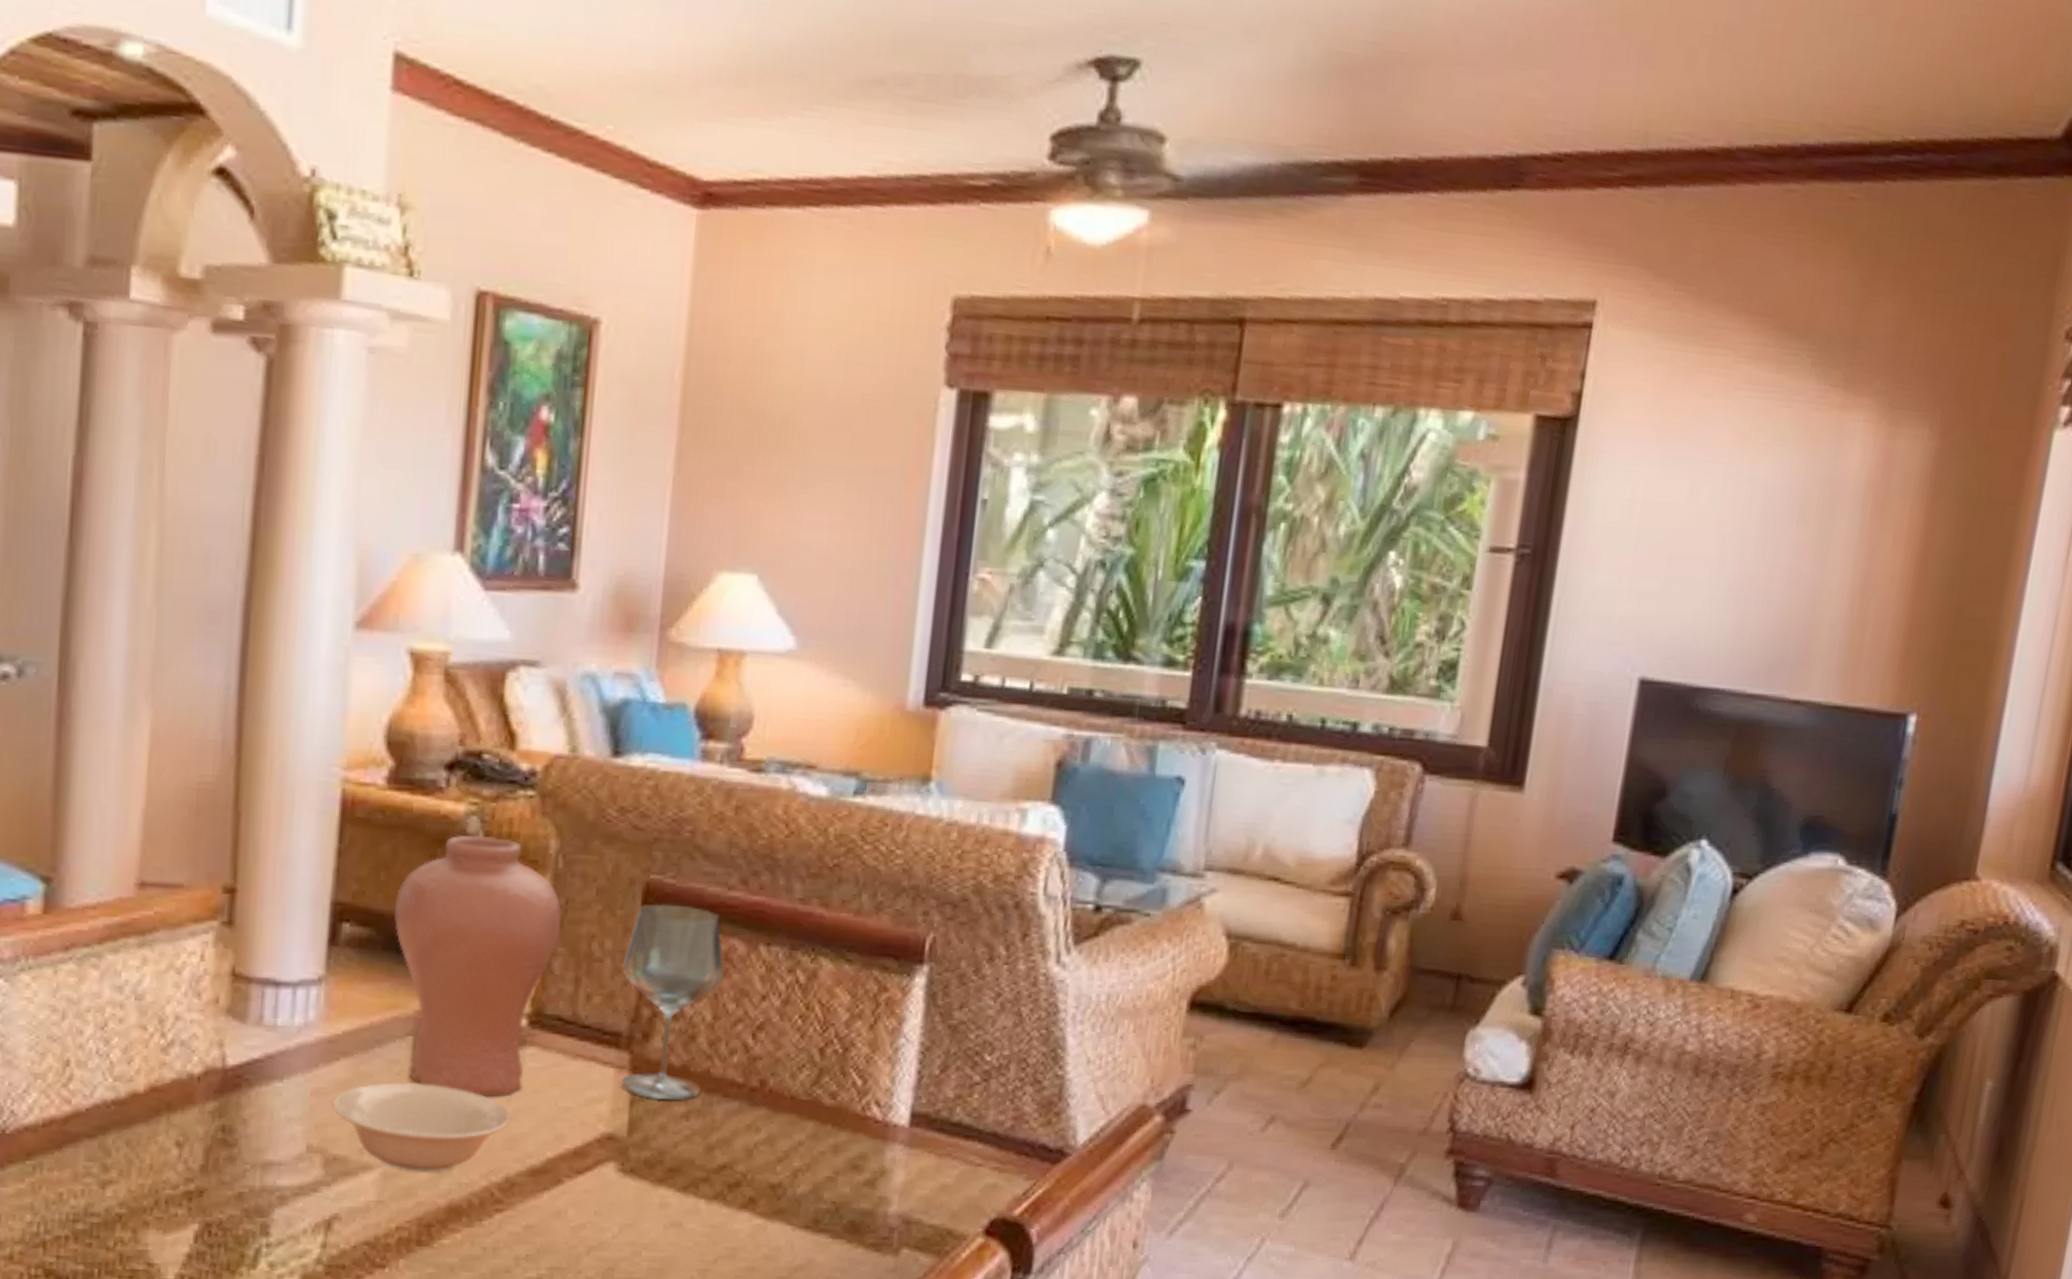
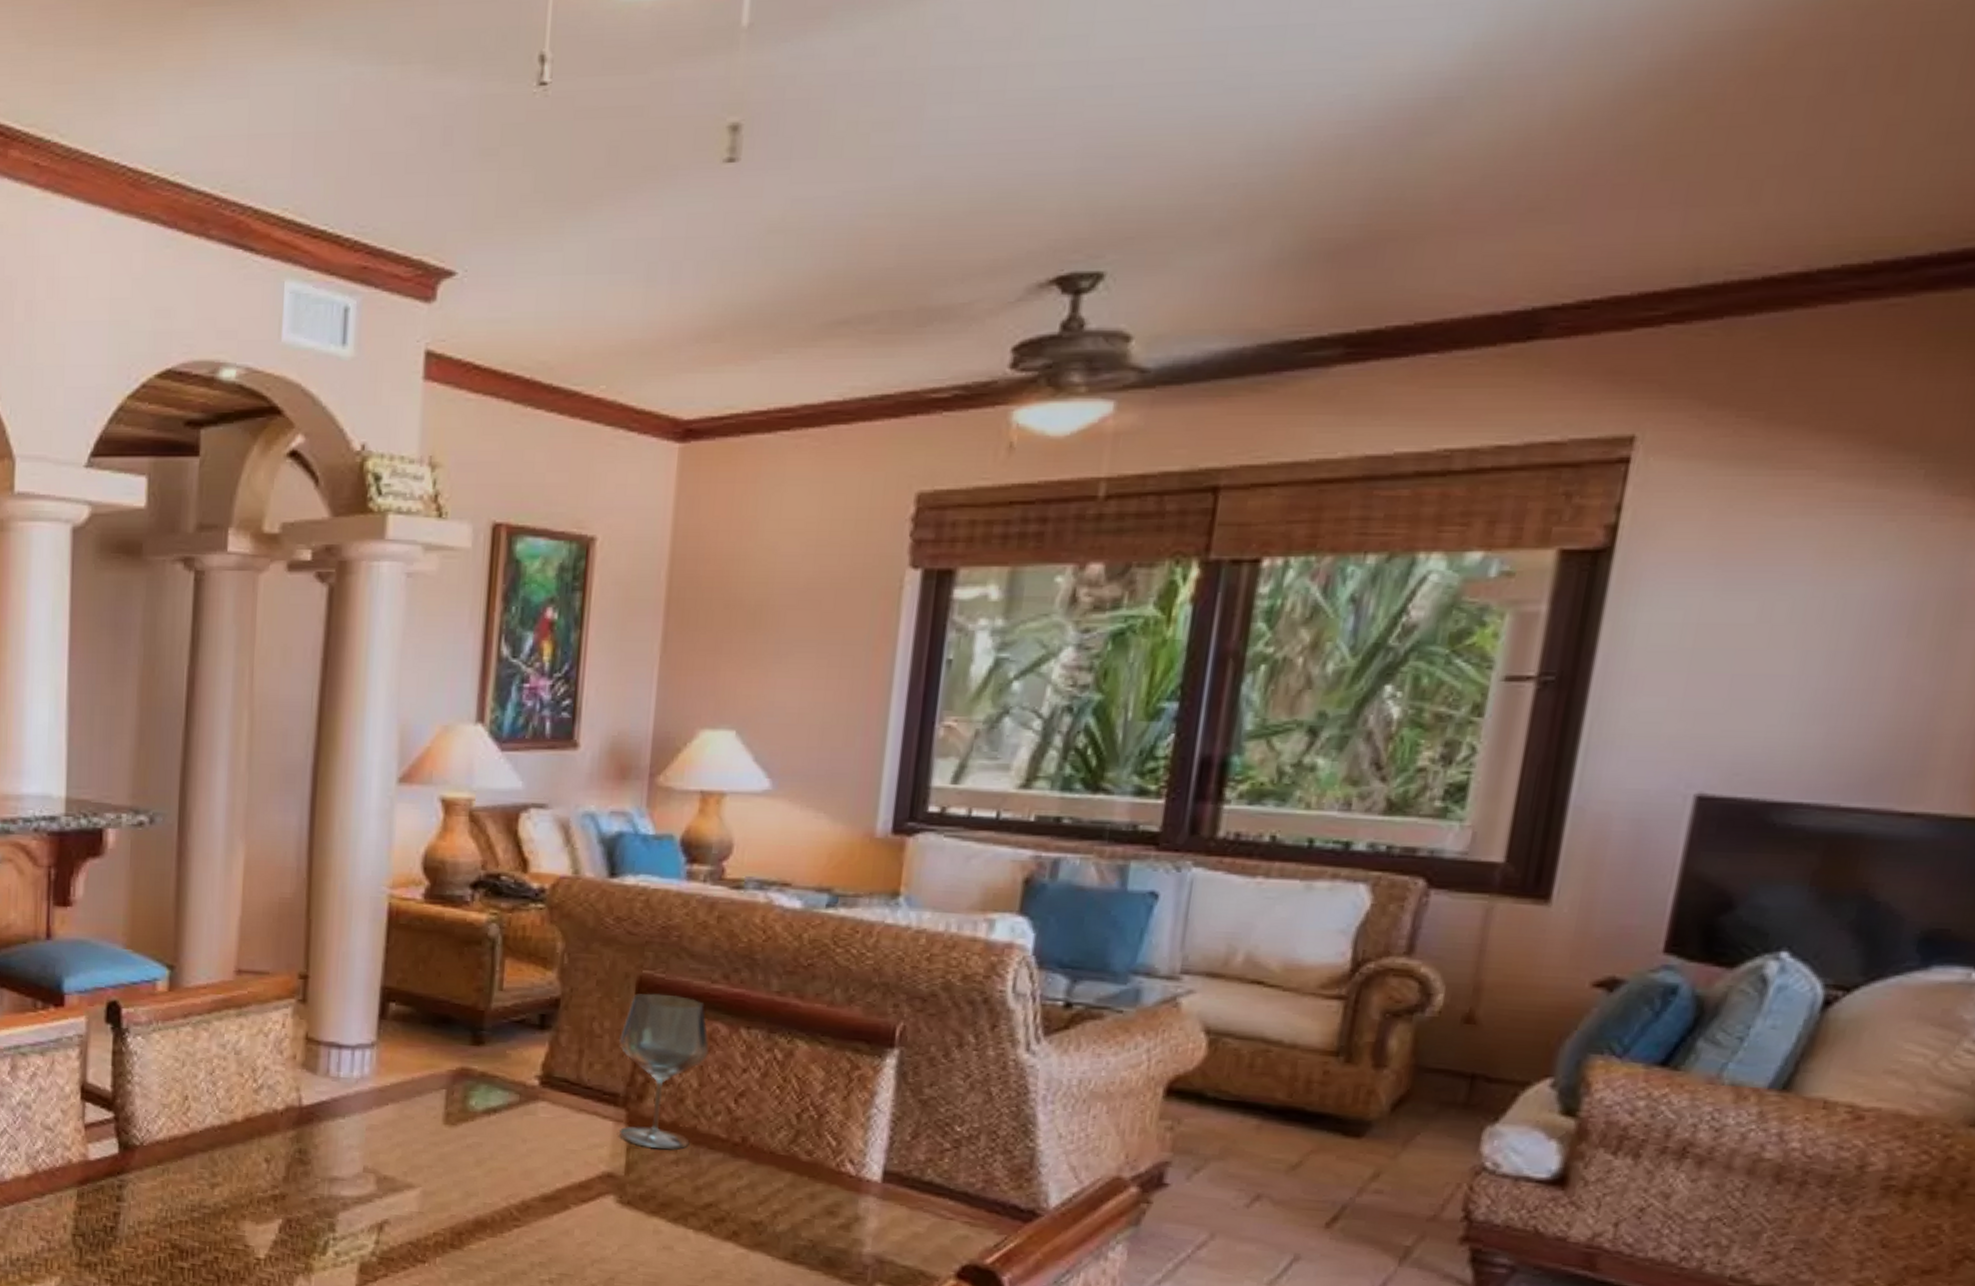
bowl: present [331,1082,511,1172] -> none [382,1123,526,1193]
vase: present [393,835,563,1097] -> none [430,938,568,1139]

